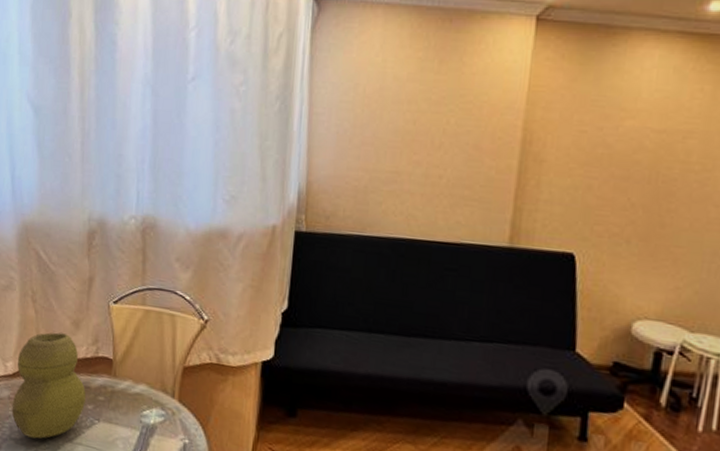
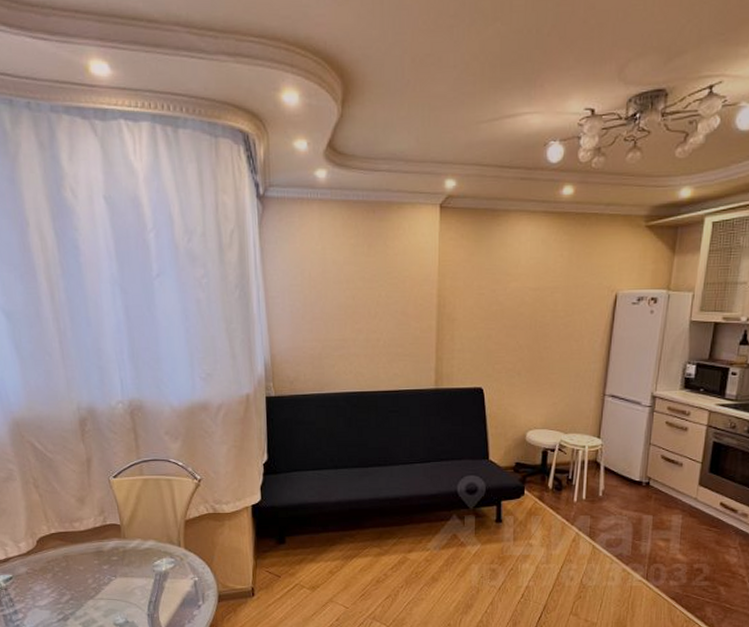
vase: present [11,332,86,439] -> none [29,510,101,602]

